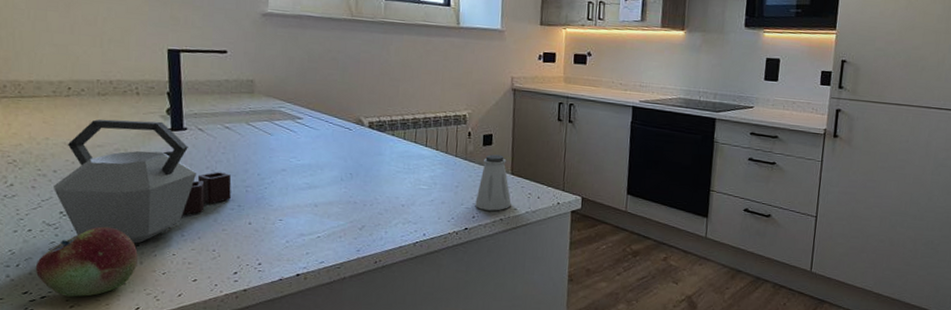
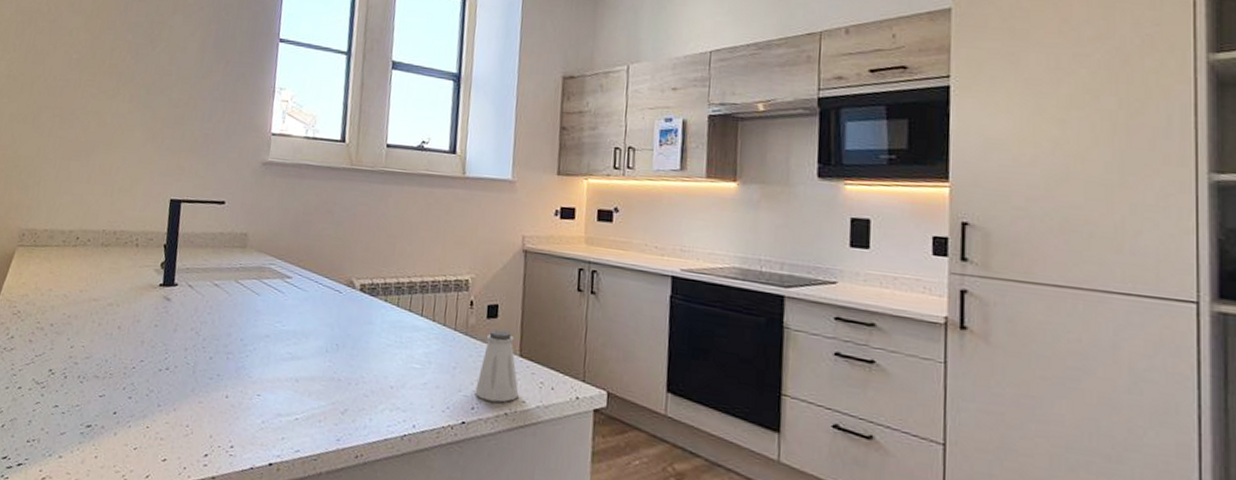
fruit: present [35,226,138,297] -> none [17,388,114,468]
kettle: present [54,119,232,244] -> none [47,271,214,411]

